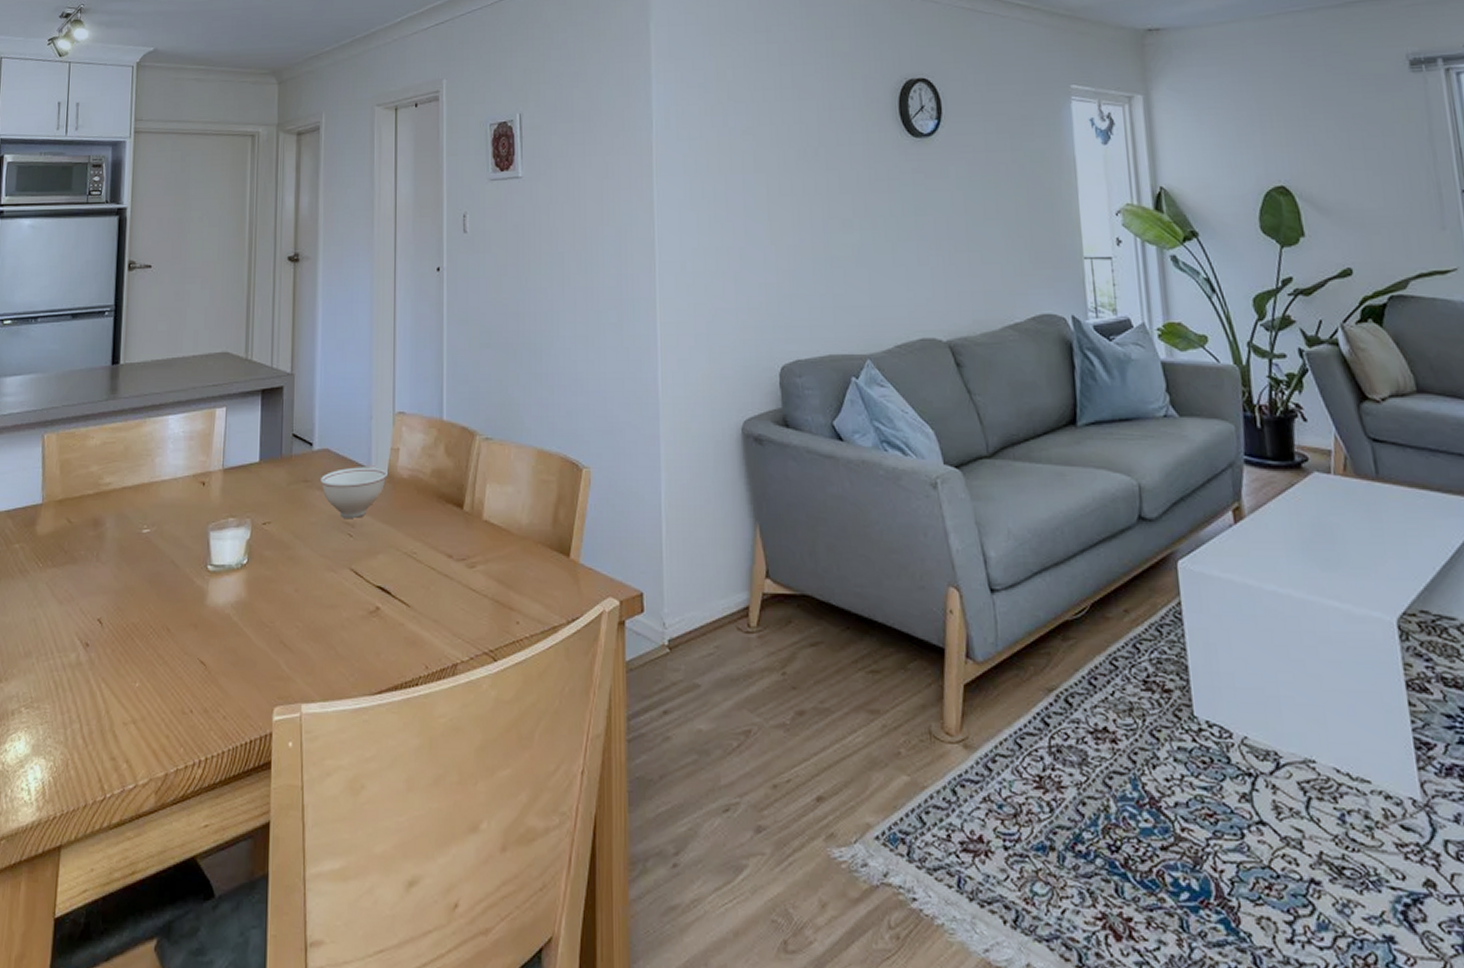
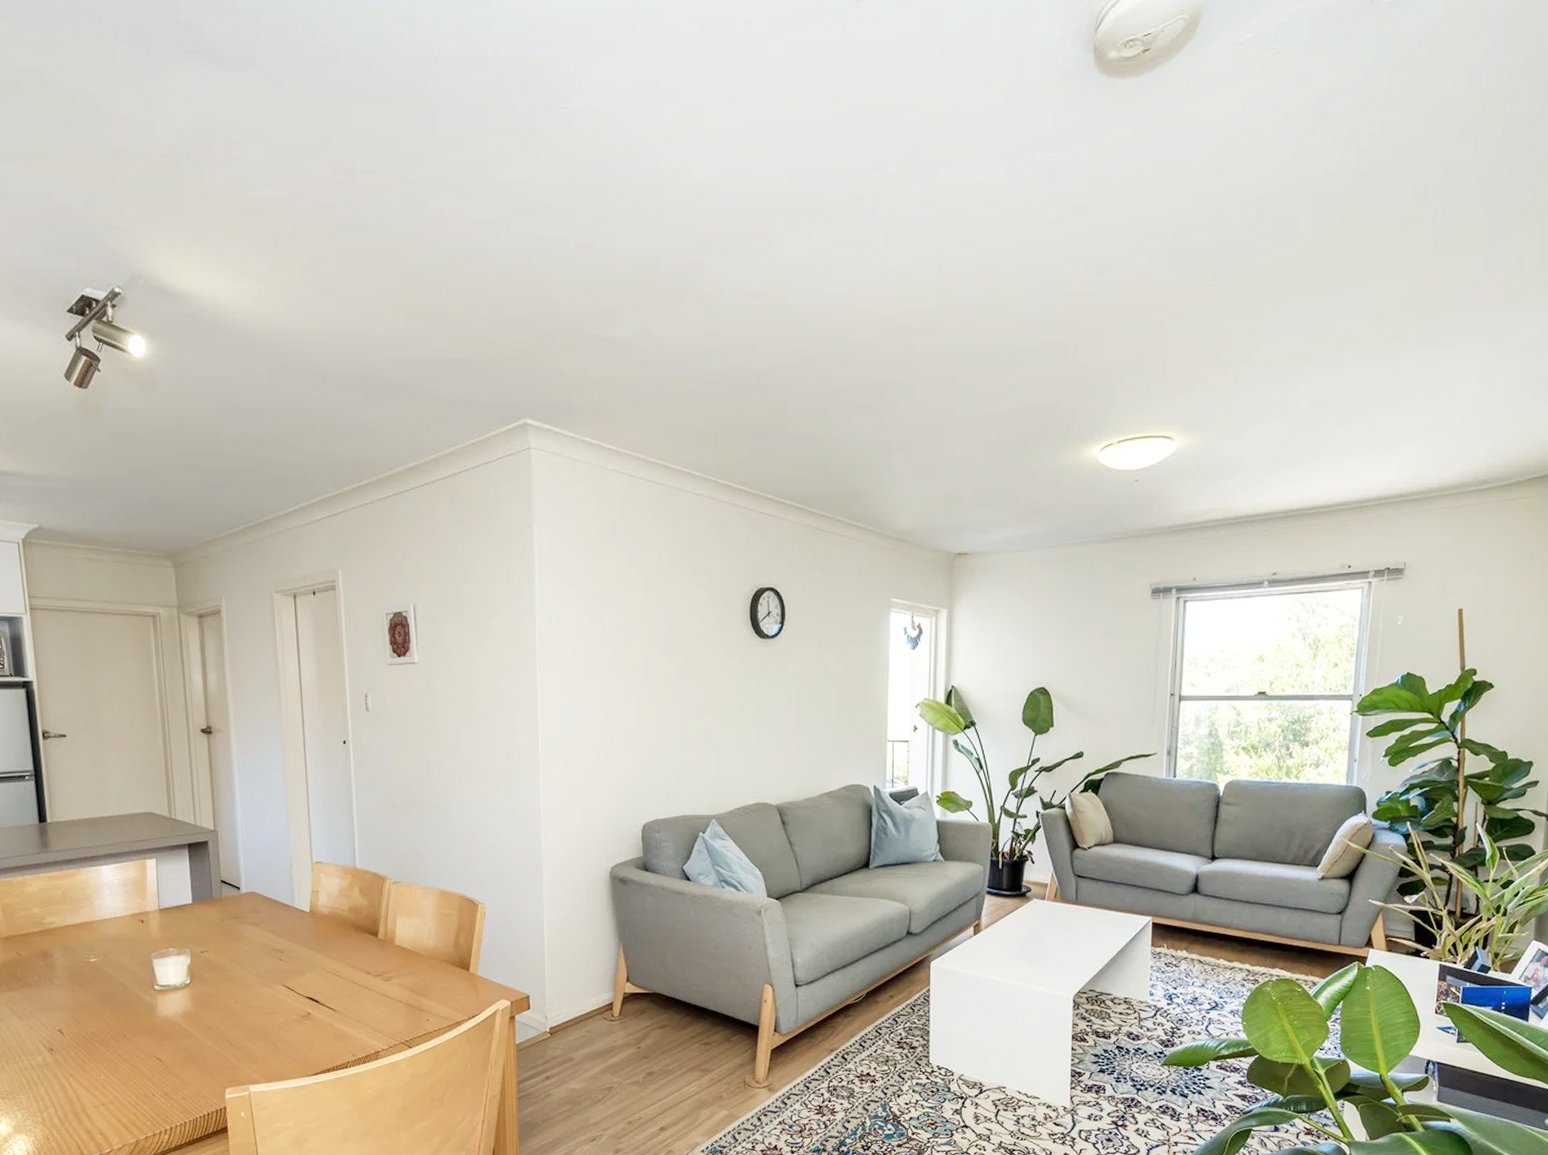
bowl: present [319,467,389,518] -> none [249,906,311,946]

